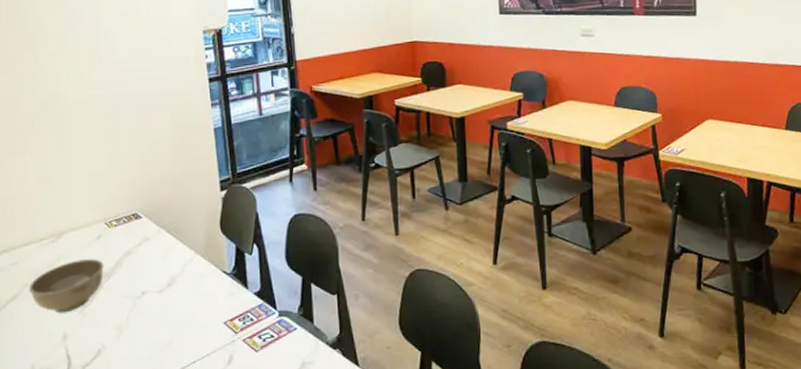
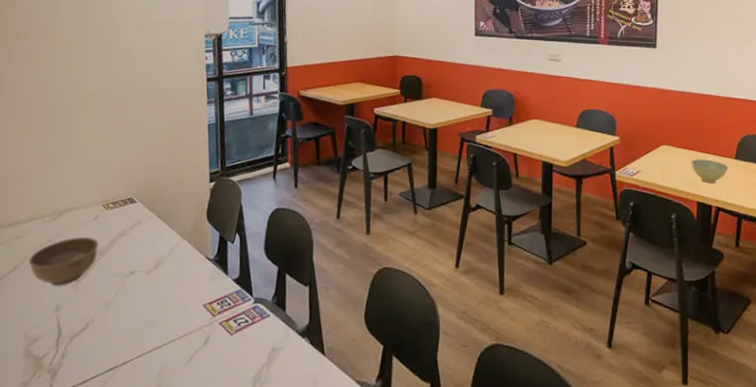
bowl: none [739,132,779,157] -> present [691,159,729,183]

